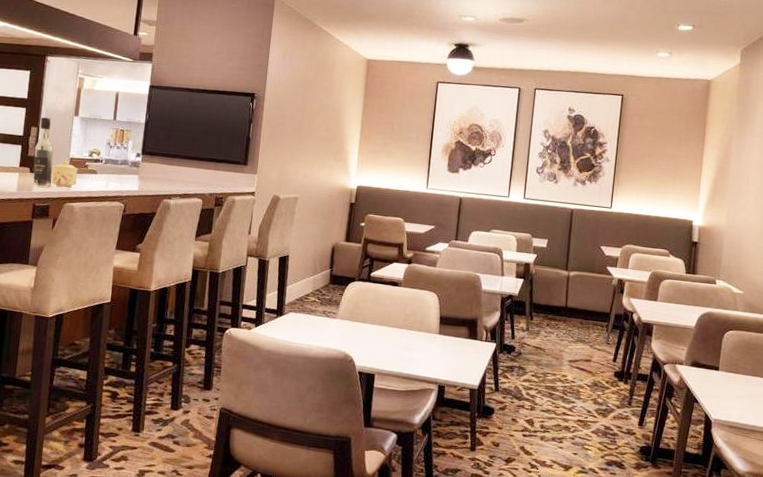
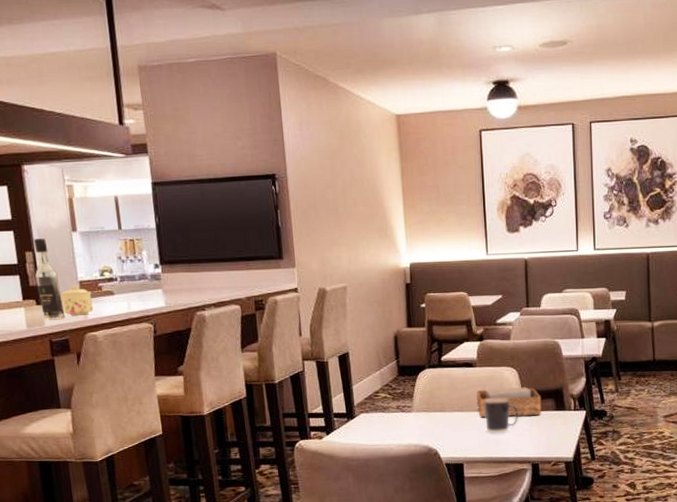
napkin holder: none [396,308,457,341] -> present [476,387,542,418]
mug: none [401,318,433,352] -> present [483,398,518,434]

